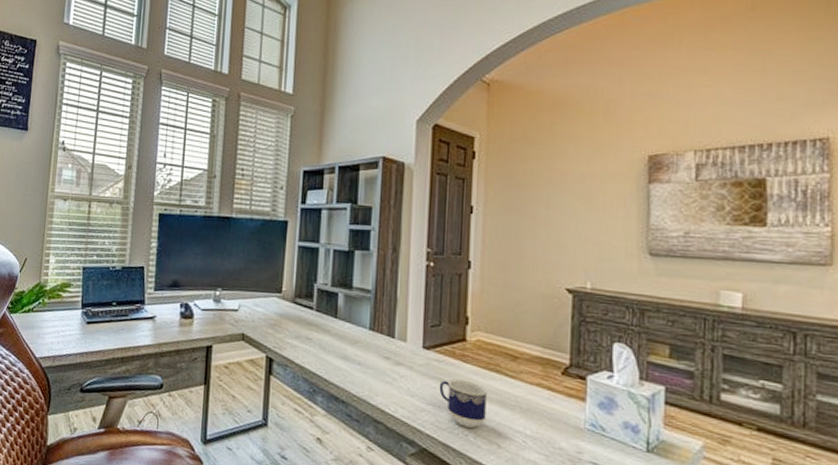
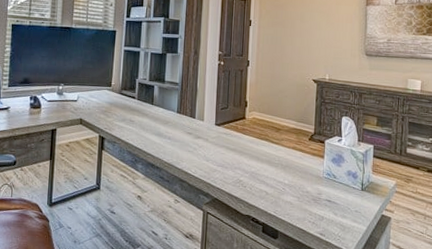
cup: present [439,378,488,428] -> none [226,146,260,181]

